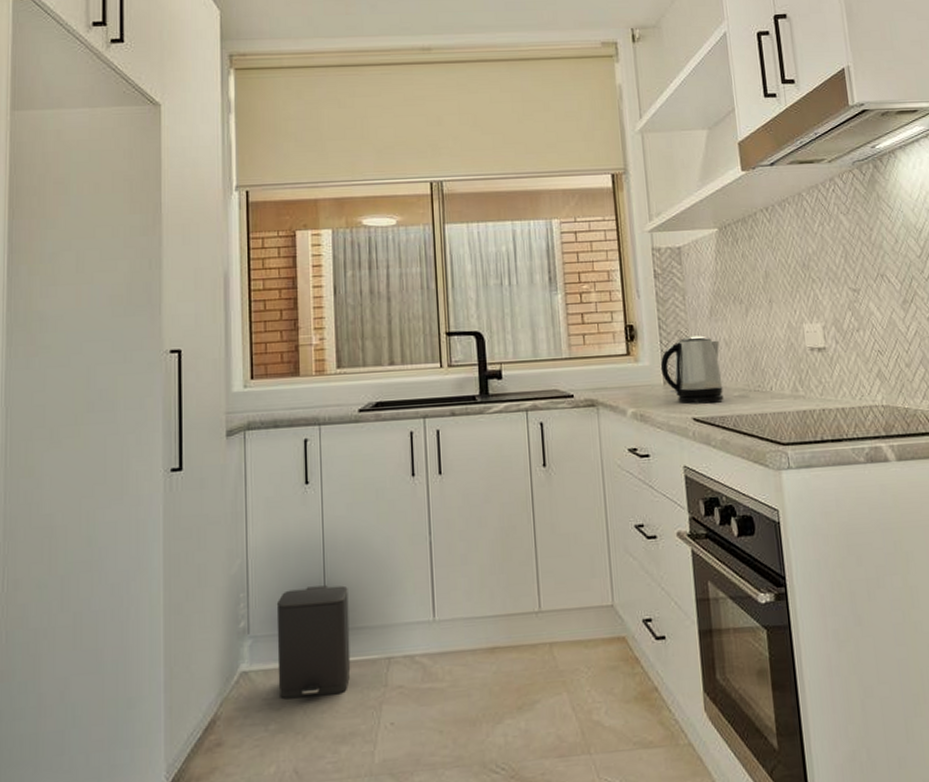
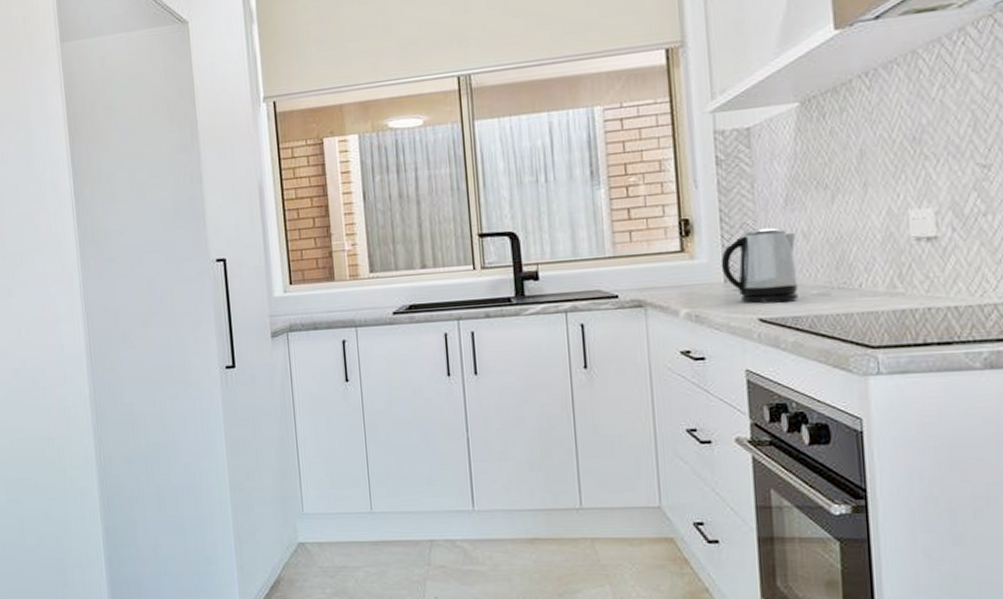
pedal bin: present [276,585,351,699] -> none [325,473,396,569]

